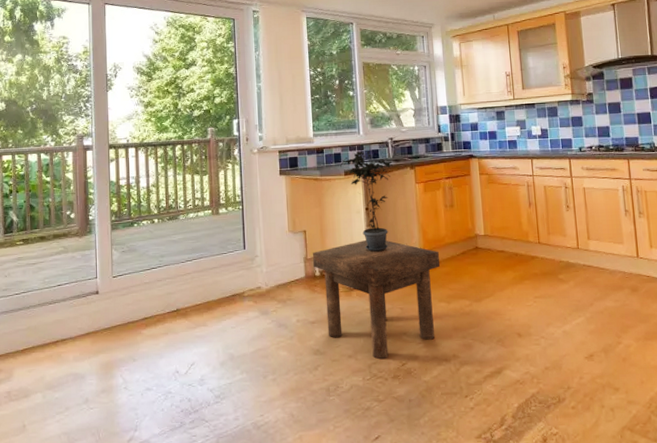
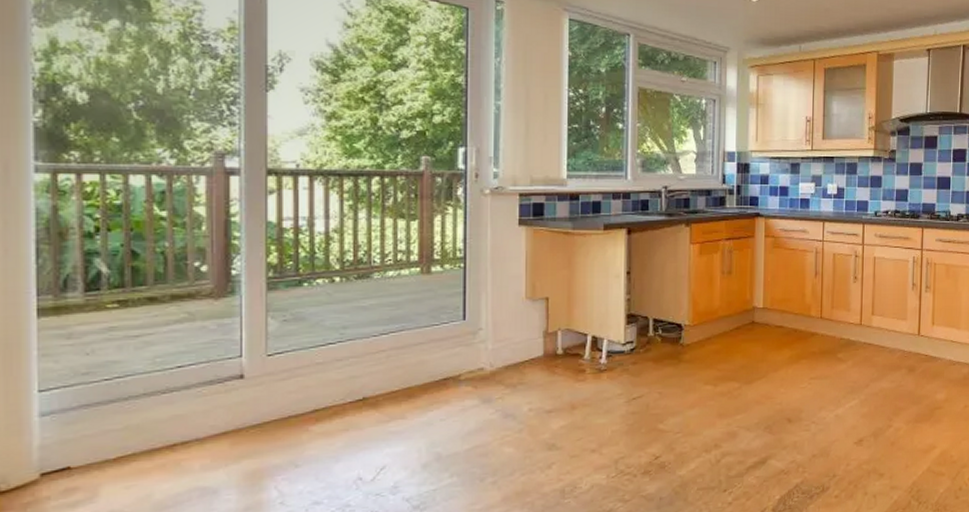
stool: present [313,239,441,360] -> none [556,310,710,454]
potted plant: present [340,147,393,252] -> none [599,195,665,325]

